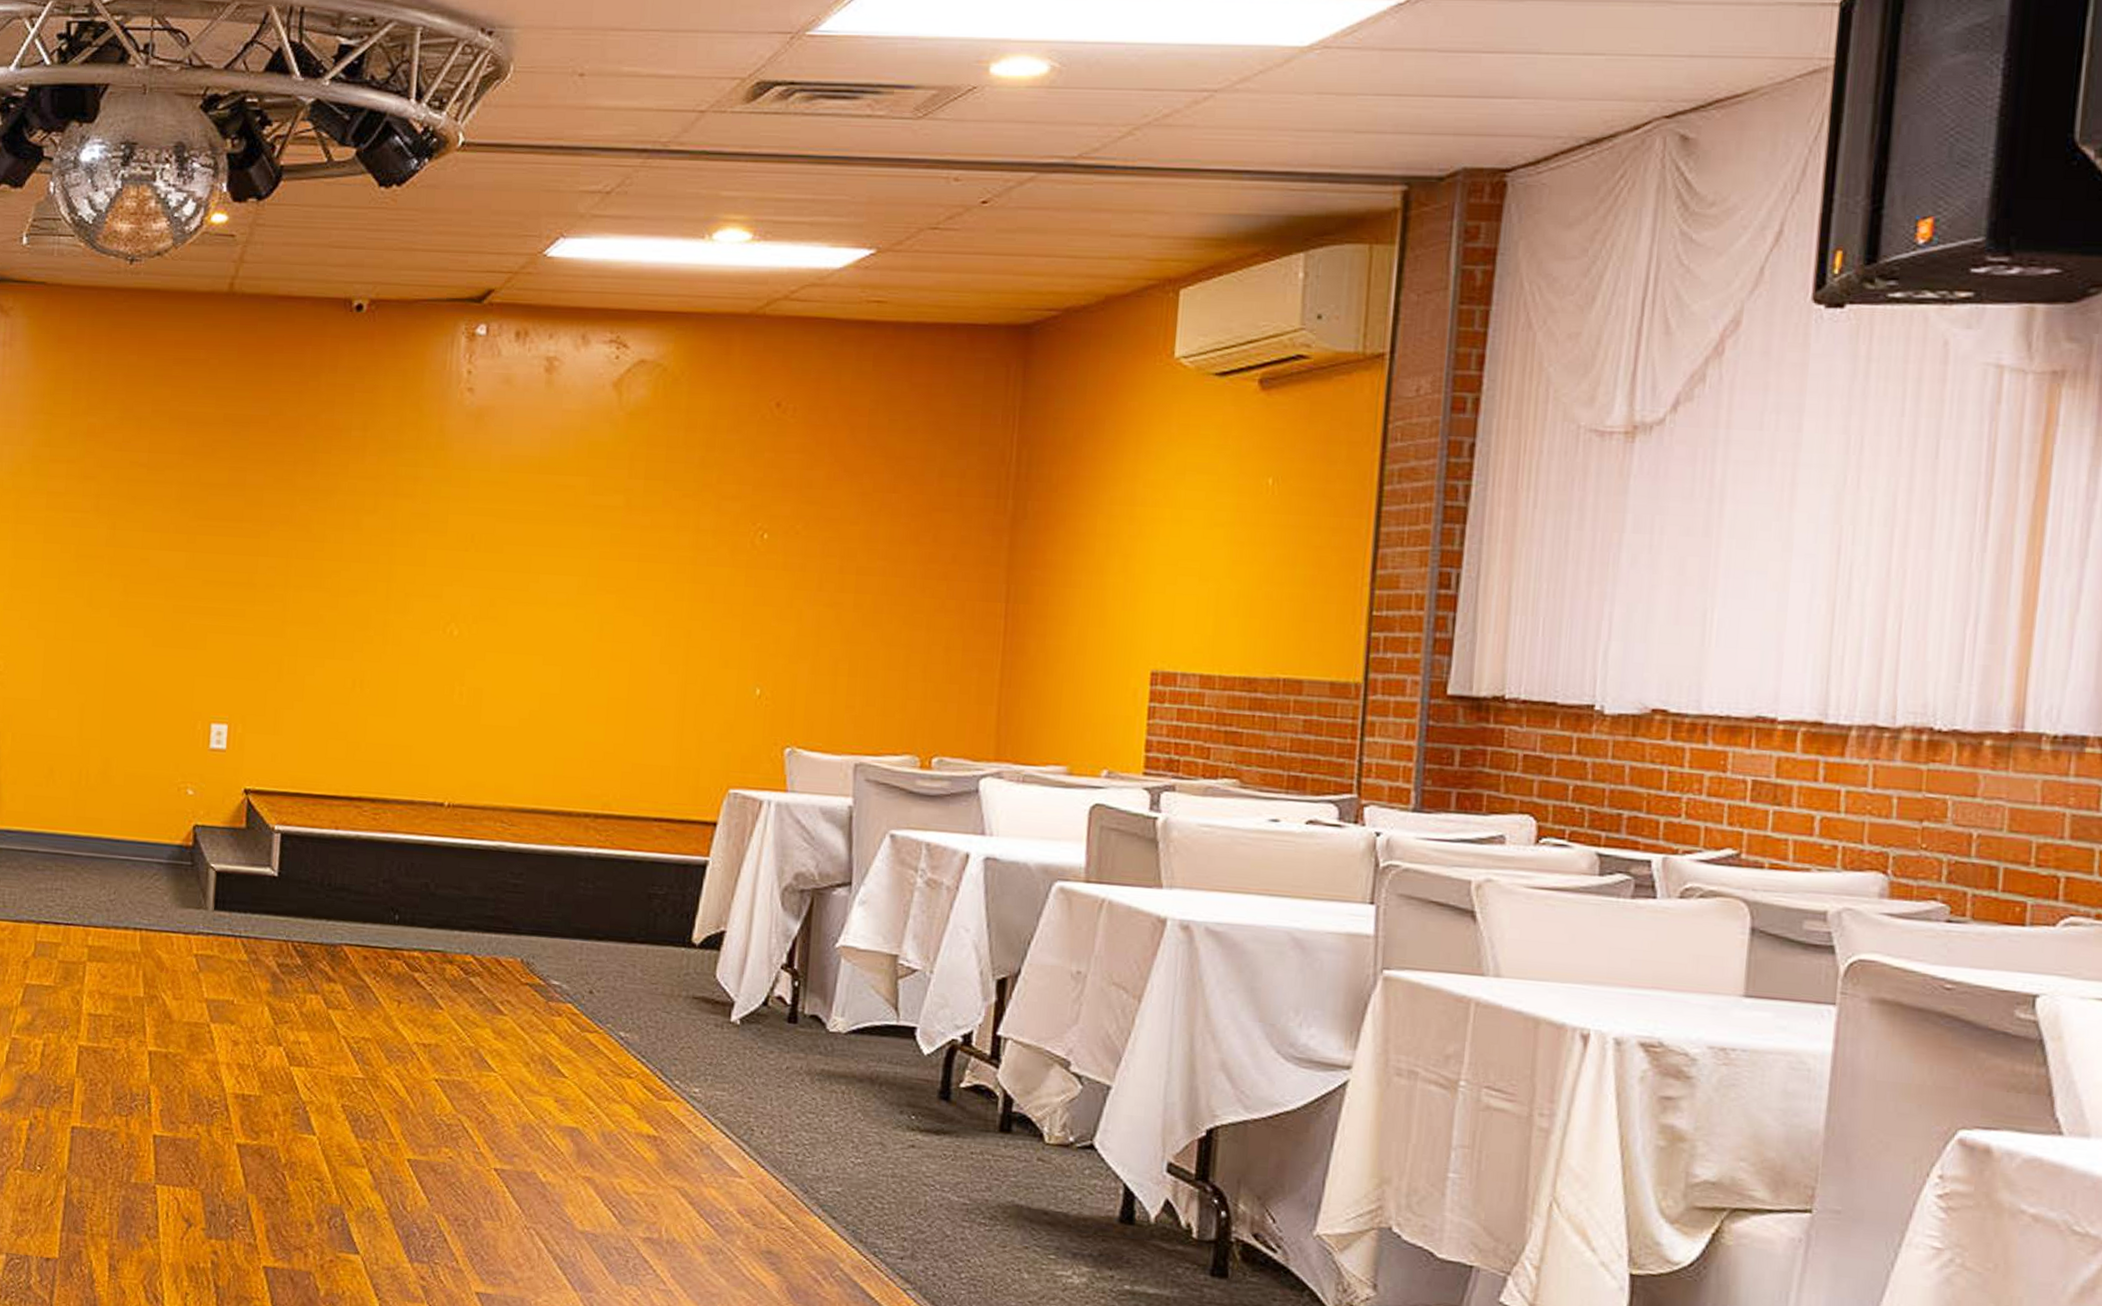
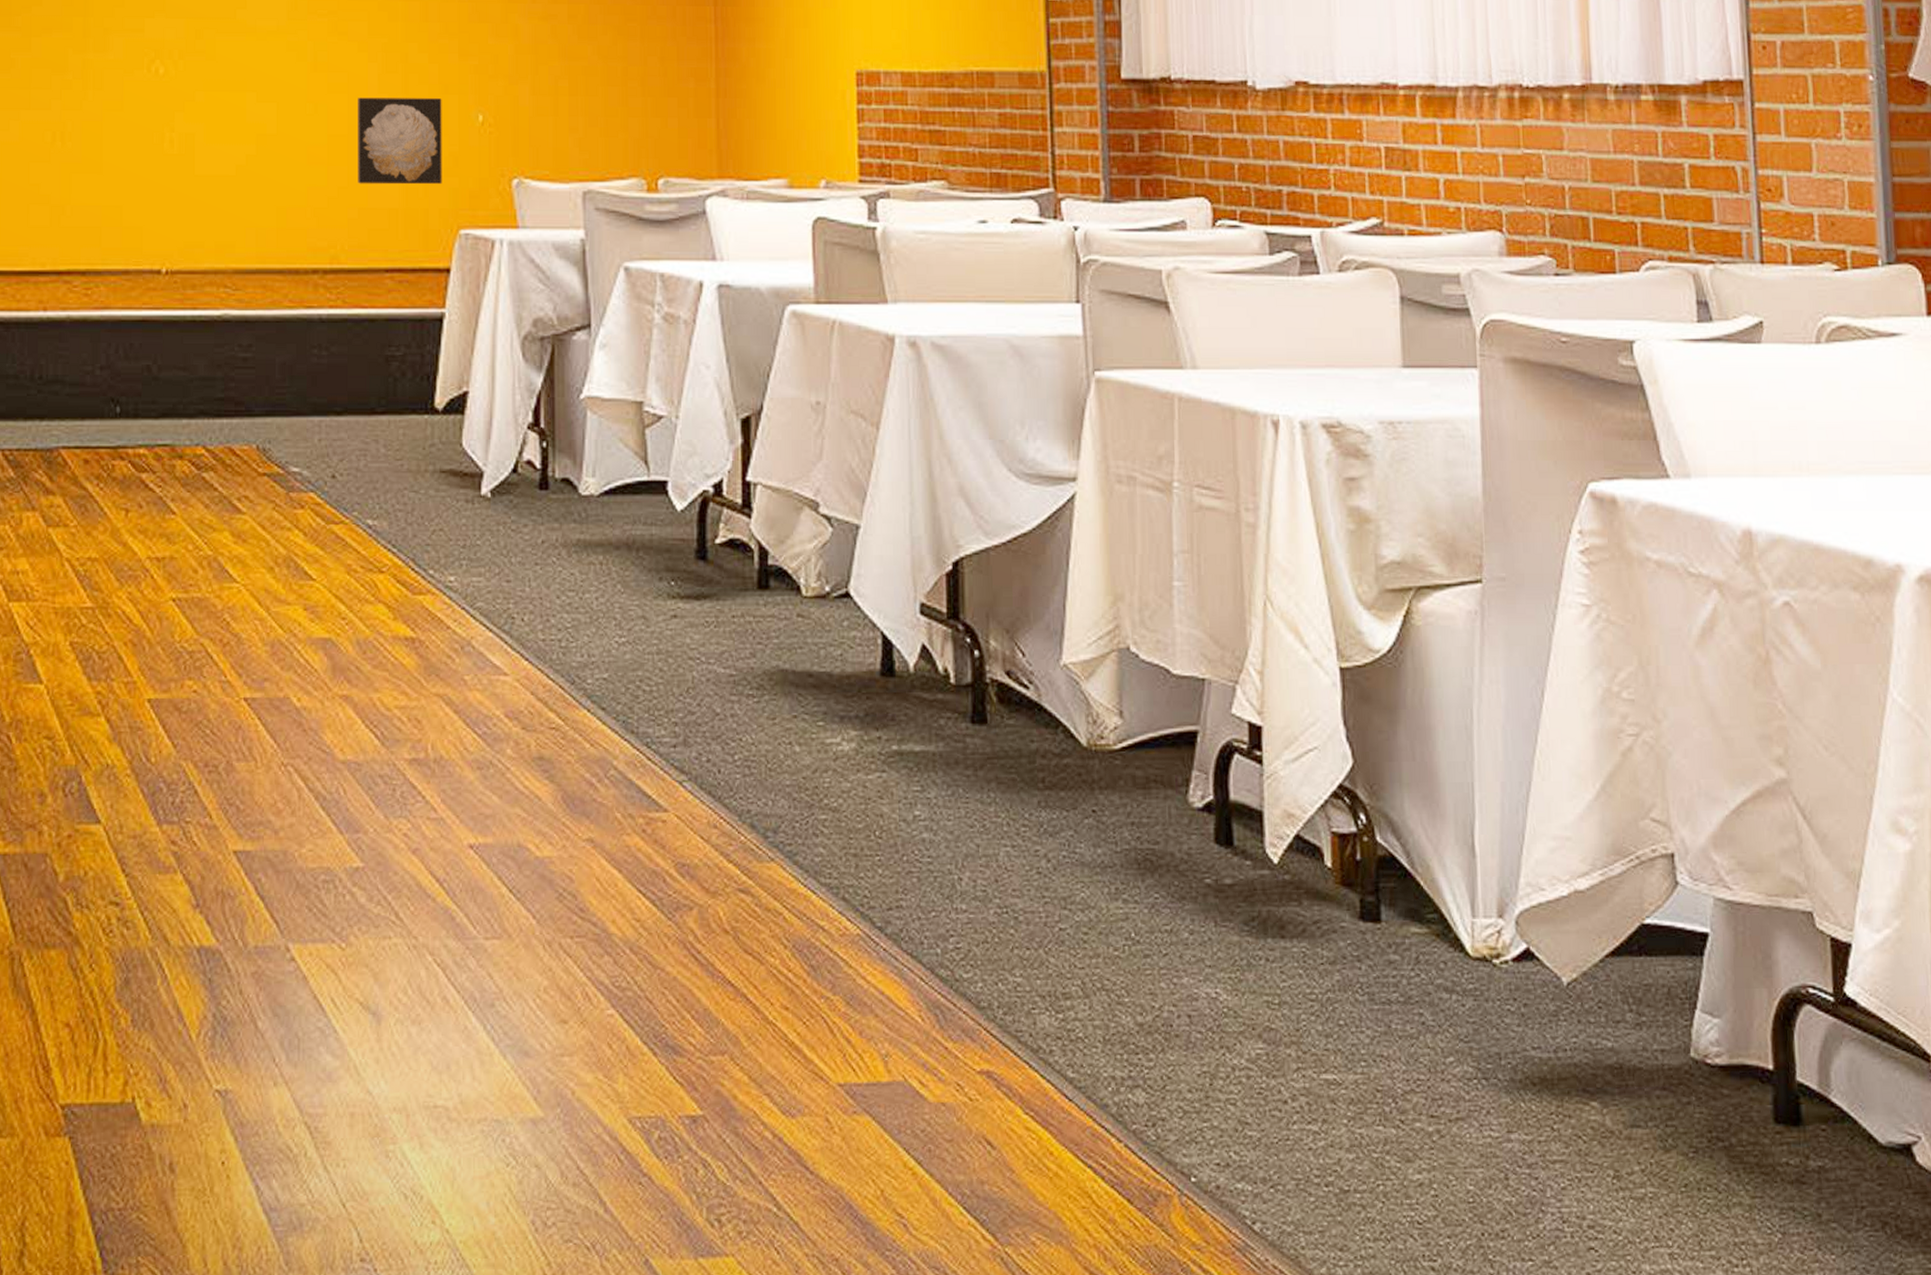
wall art: none [634,666,721,747] -> present [358,97,442,185]

